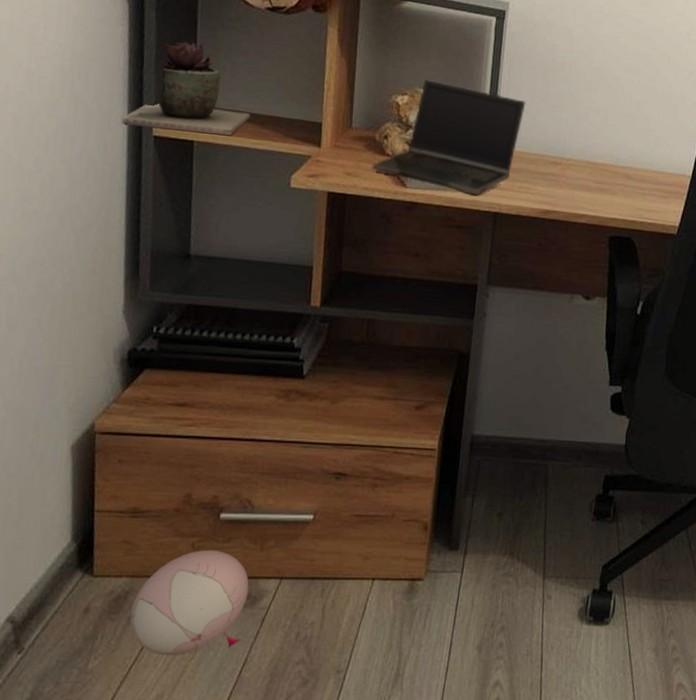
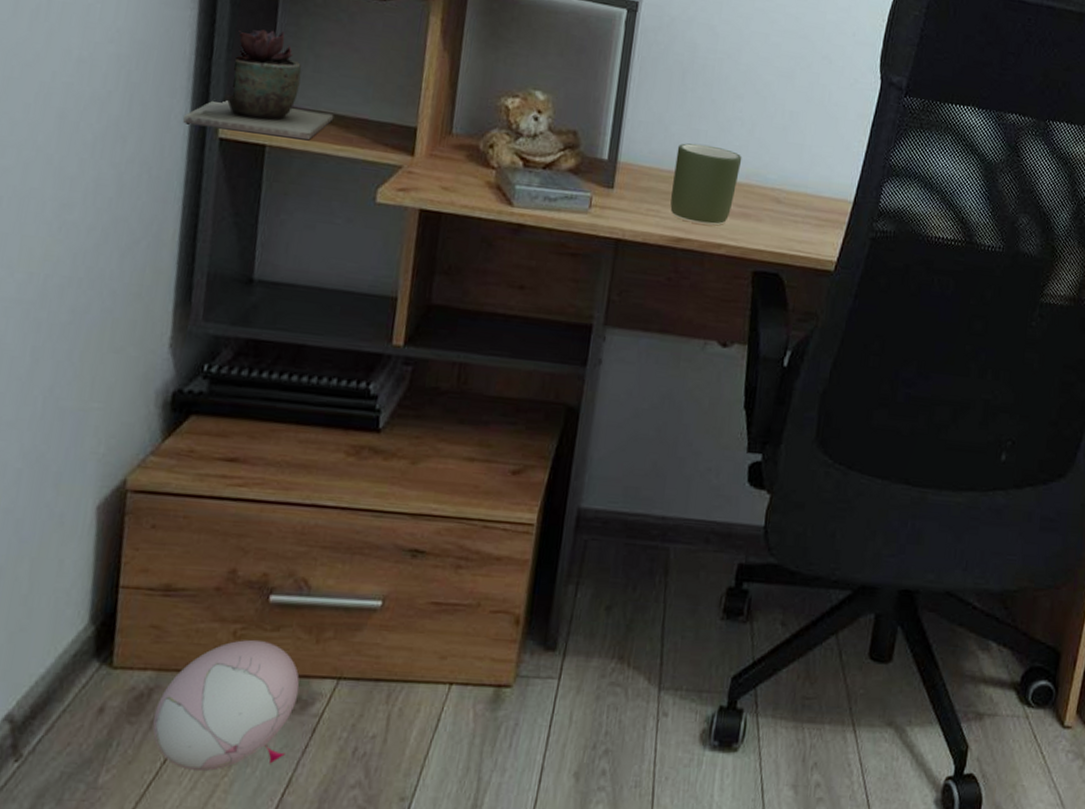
laptop computer: present [372,79,526,196] -> none [473,79,659,218]
mug: none [538,130,598,200] -> present [670,143,742,226]

